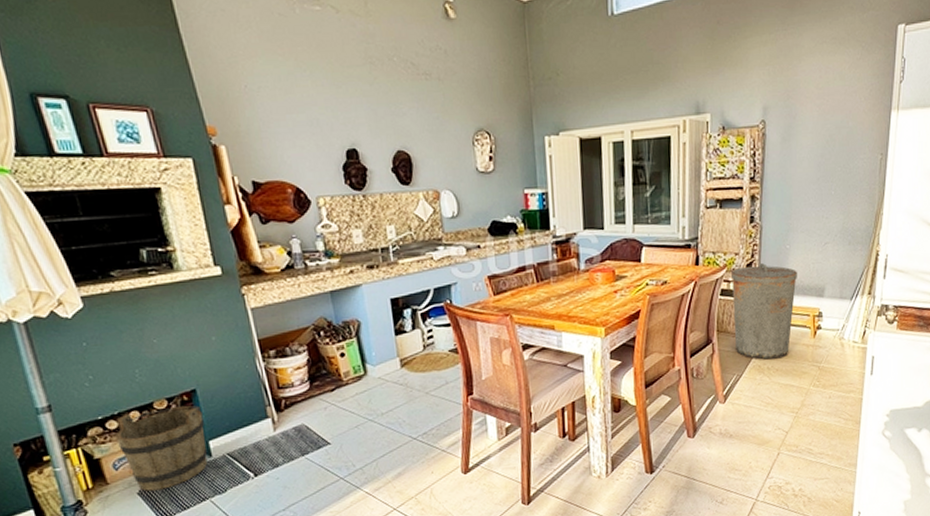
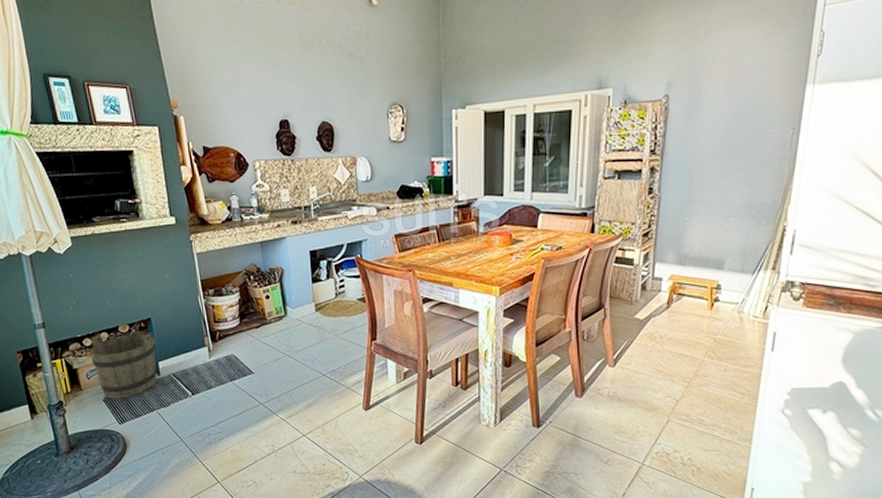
trash can: present [730,263,797,360] -> none [626,234,695,328]

